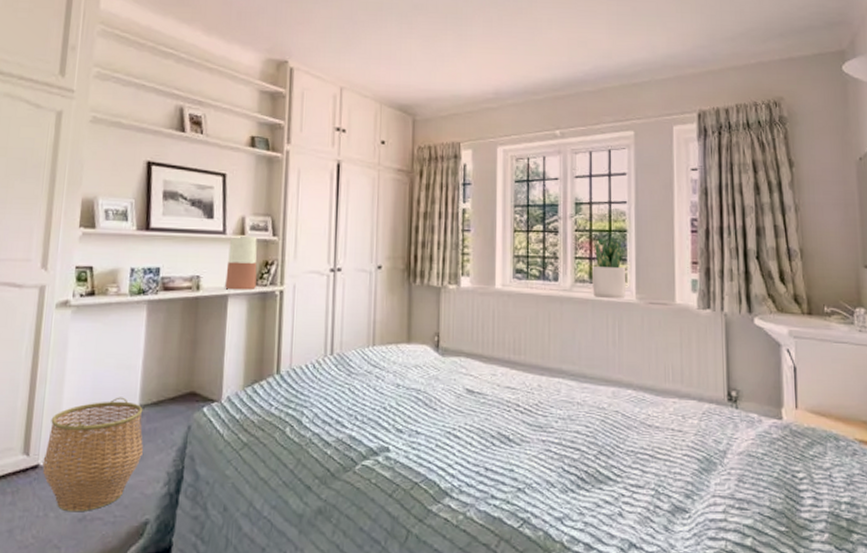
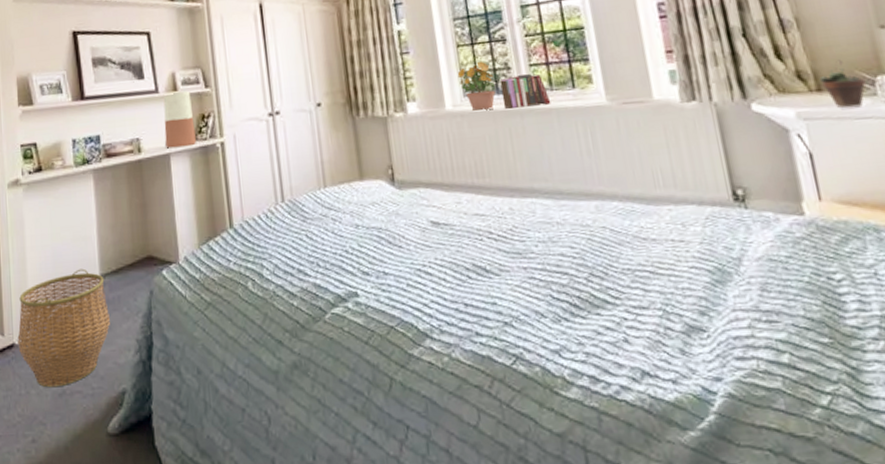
flowerpot: none [510,247,543,293] -> present [457,61,496,111]
books: none [547,265,589,296] -> present [499,74,551,110]
planter: present [592,237,626,299] -> none [549,37,594,106]
succulent plant: none [812,290,847,333] -> present [819,59,867,108]

